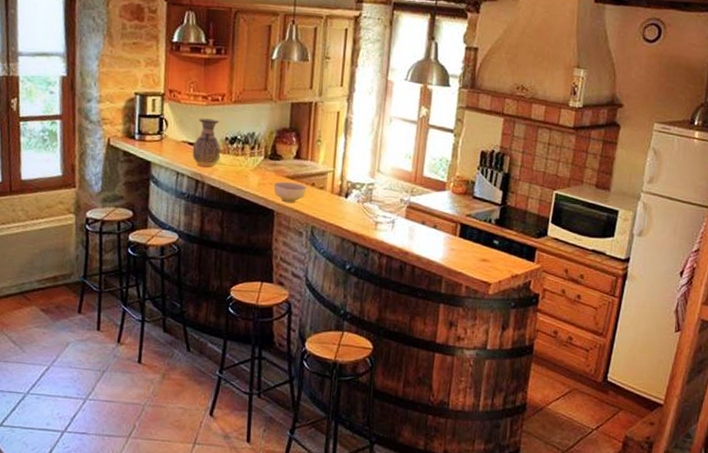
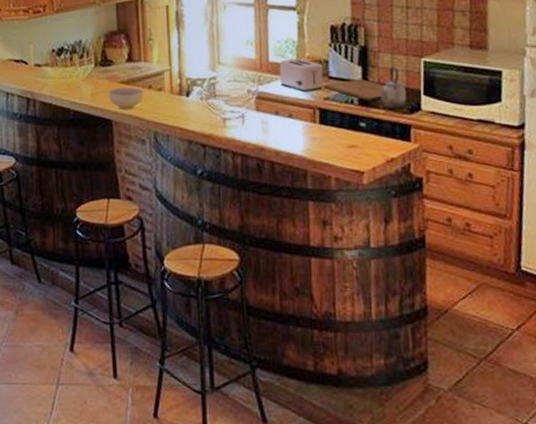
vase: present [192,118,220,168] -> none [19,32,48,84]
toaster: none [430,175,470,208] -> present [279,58,324,92]
cutting board: none [468,201,538,223] -> present [324,78,408,101]
kettle: none [513,195,537,233] -> present [380,67,407,110]

